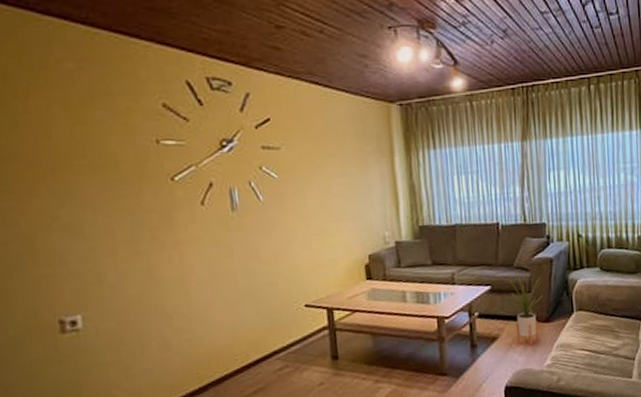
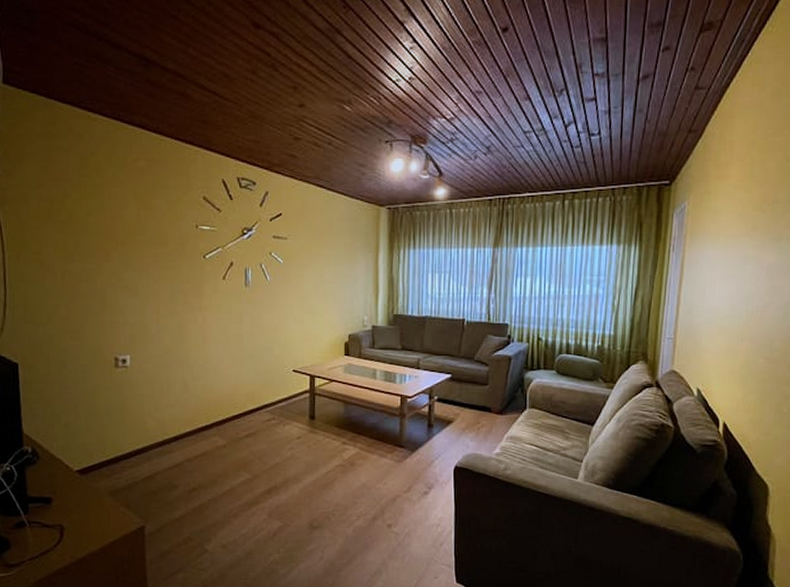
house plant: present [508,271,543,347] -> none [468,365,499,434]

